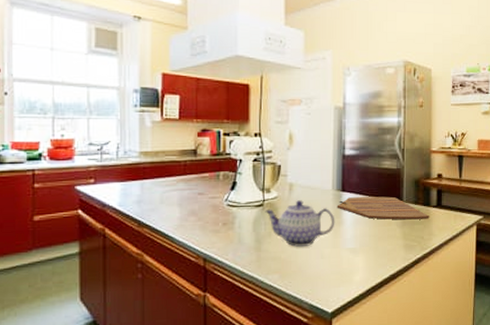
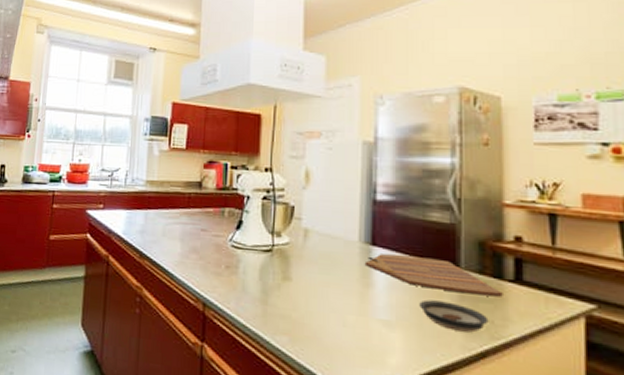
teapot: present [265,200,335,247] -> none [274,250,363,308]
saucer: none [376,227,420,248] -> present [419,299,489,333]

